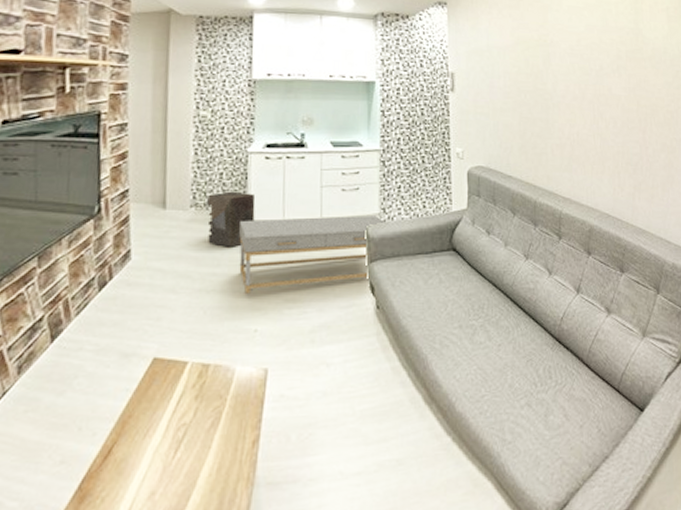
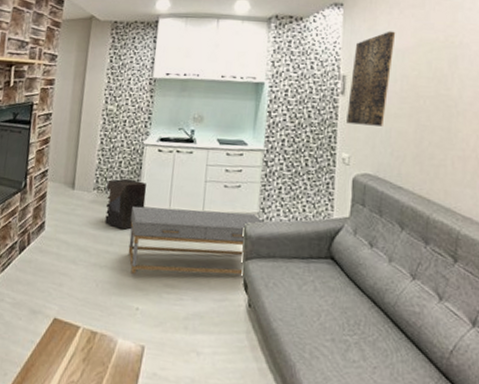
wall art: none [458,30,497,121] -> present [346,31,396,127]

